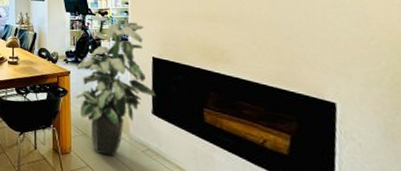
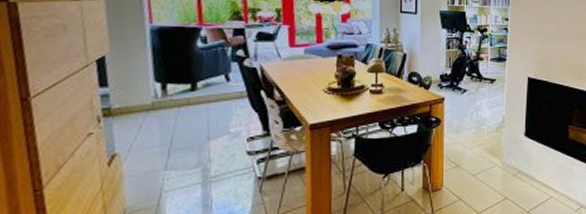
indoor plant: present [76,16,156,156] -> none [450,33,529,185]

